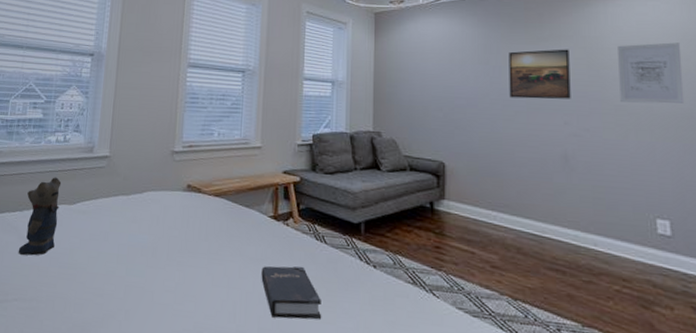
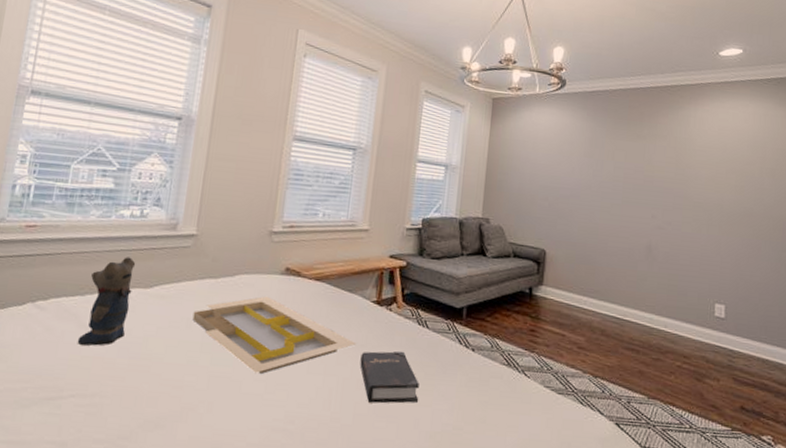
serving tray: none [109,211,257,285] -> present [192,296,357,374]
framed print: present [508,49,571,100] -> none [608,147,662,195]
wall art: present [618,42,685,104] -> none [699,147,750,203]

